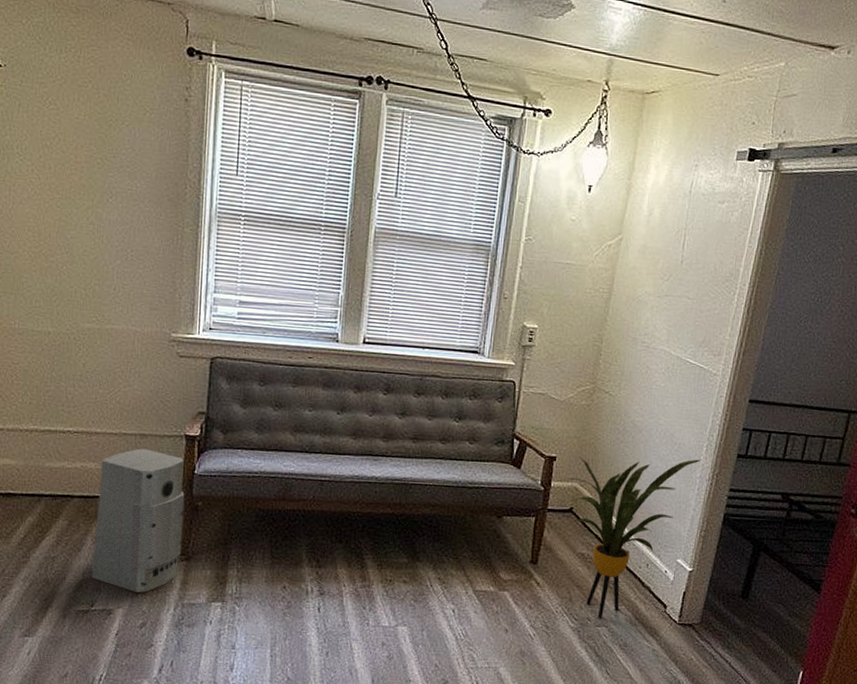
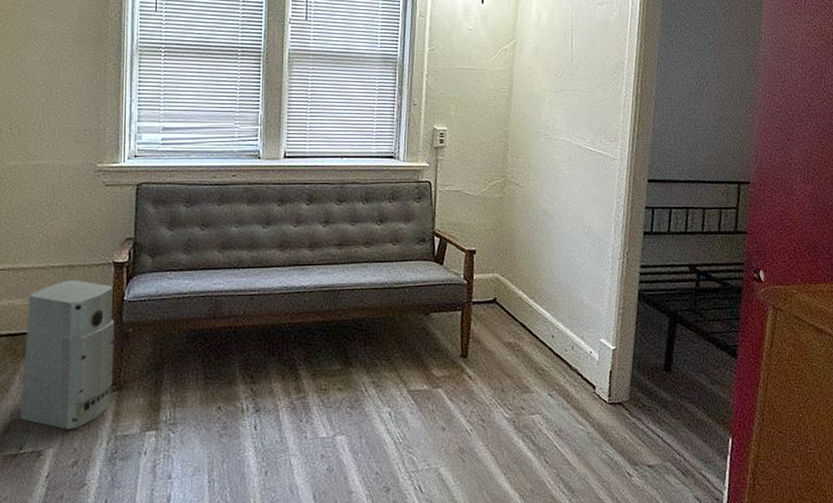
house plant: present [569,456,702,619] -> none [490,240,611,406]

